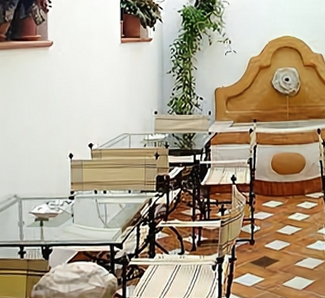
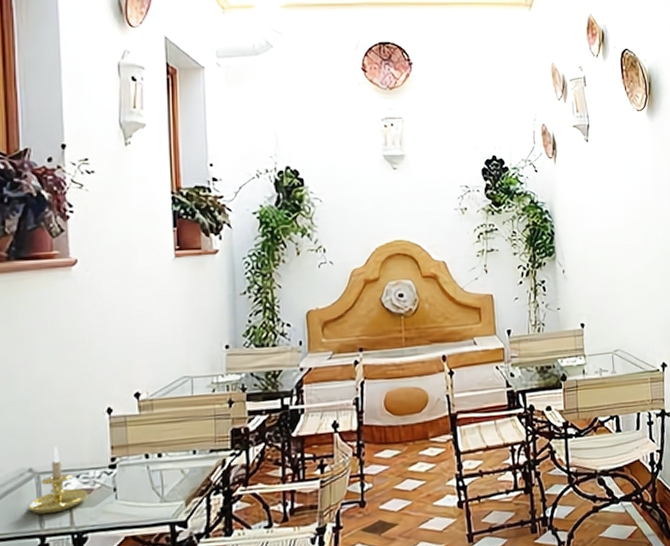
candle holder: none [13,180,54,230] -> present [28,446,88,515]

